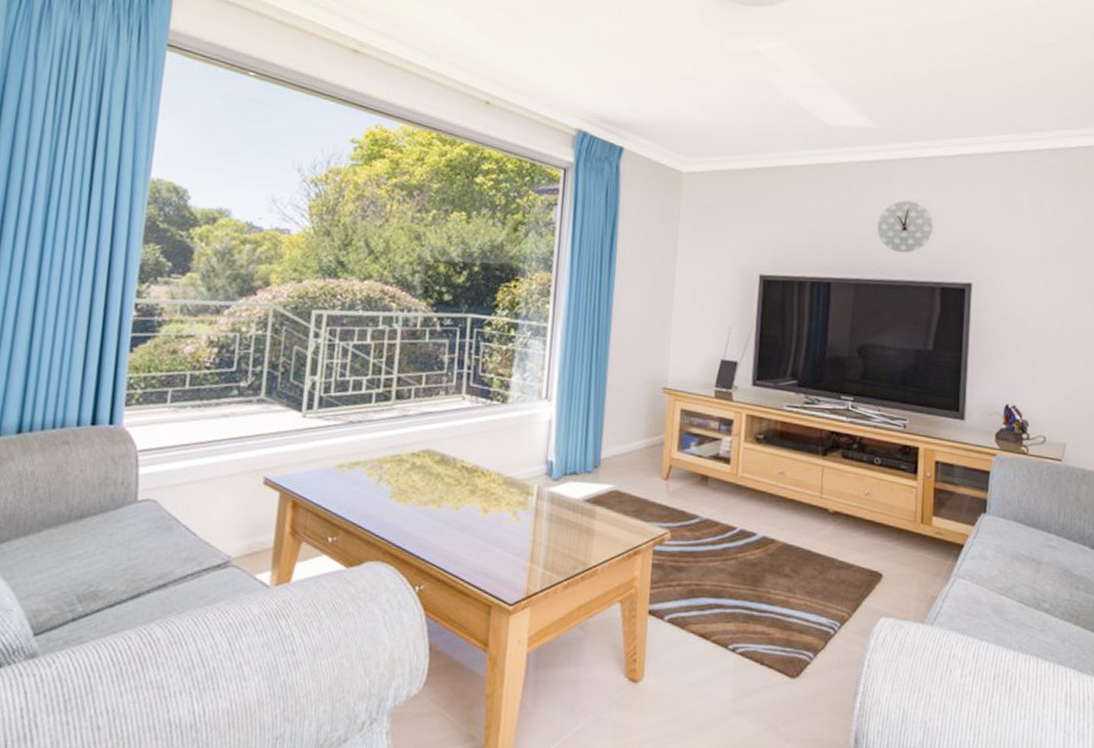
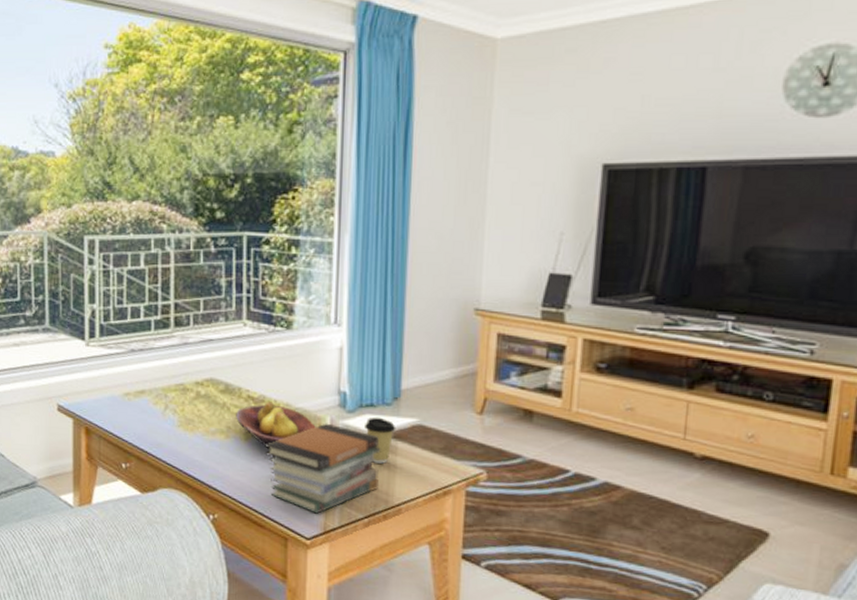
fruit bowl: none [449,471,525,518] -> present [236,401,317,450]
book stack: none [475,490,582,579] -> present [266,423,381,514]
coffee cup: none [568,484,596,528] -> present [365,417,396,464]

